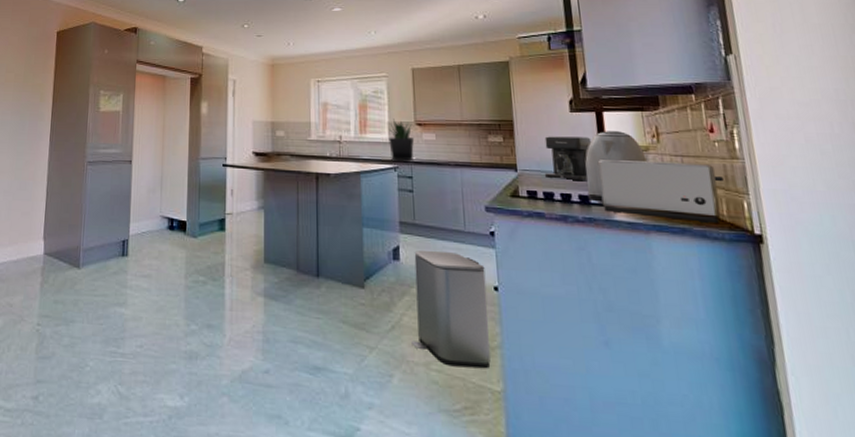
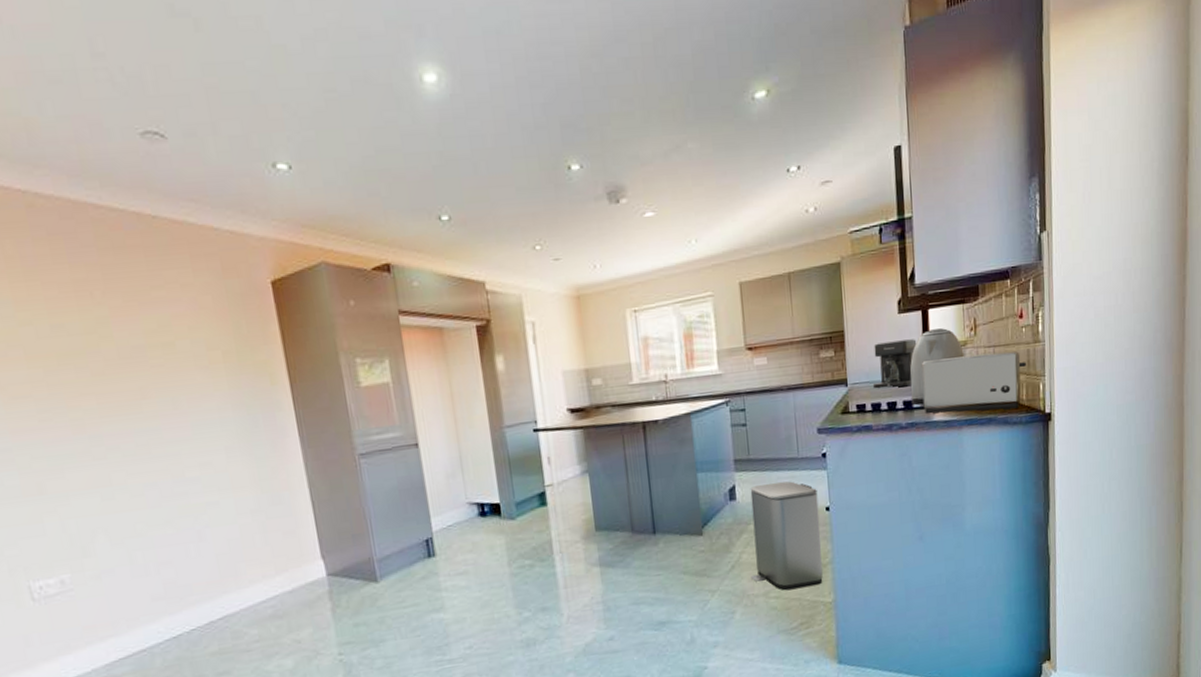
planter: present [388,119,414,161] -> none [717,346,746,394]

